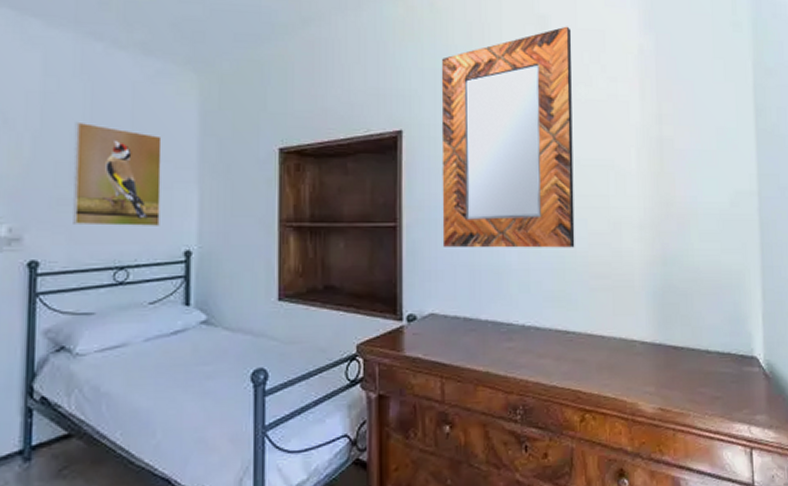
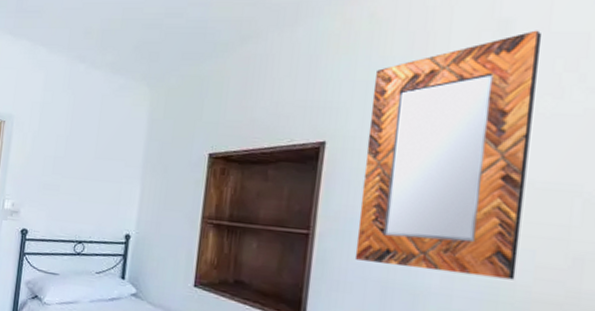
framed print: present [72,121,162,226] -> none [52,126,118,212]

